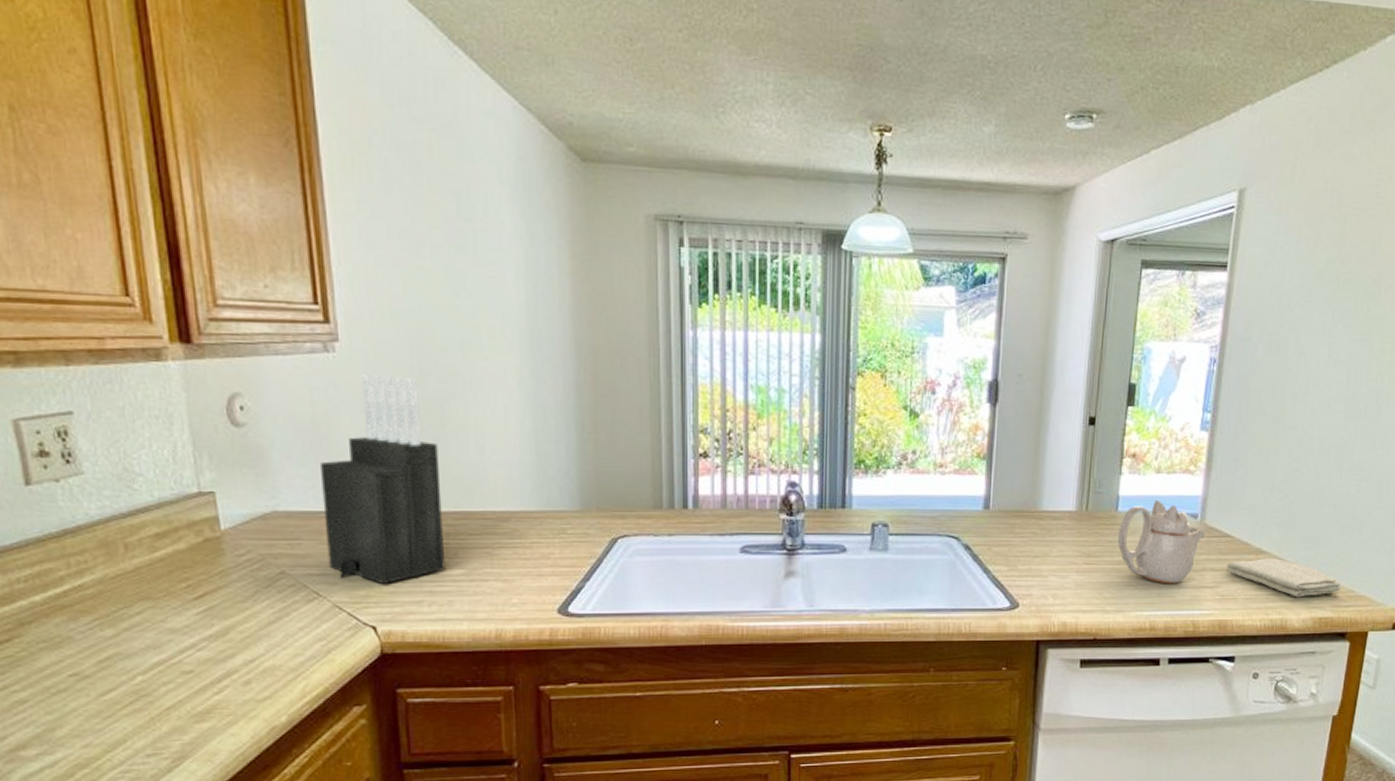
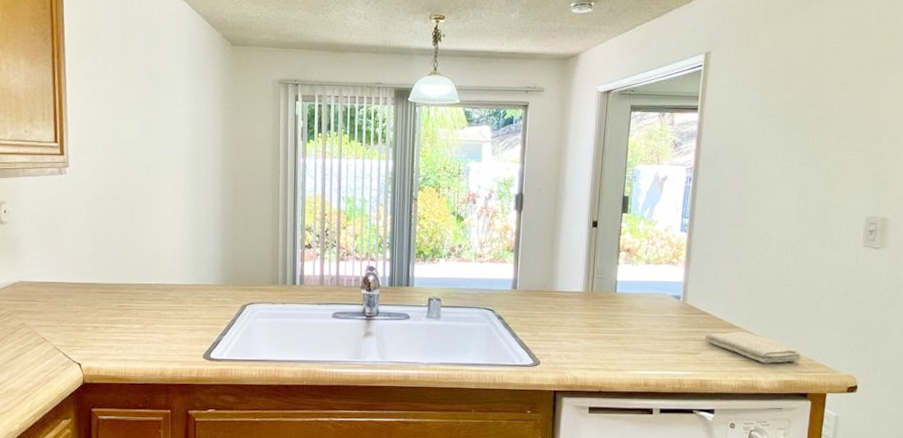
knife block: present [321,373,446,585] -> none [52,188,129,334]
teapot: present [1118,499,1205,584] -> none [617,284,687,350]

